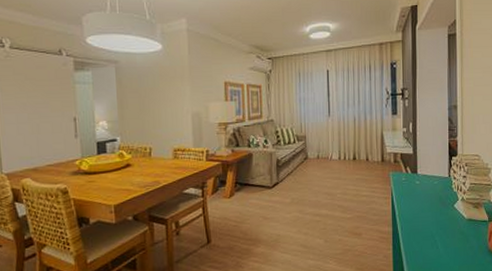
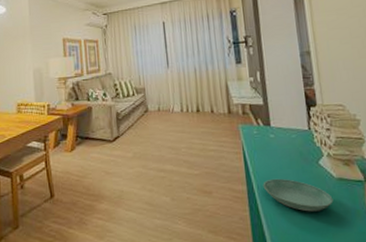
saucer: none [406,220,462,249] -> present [263,178,333,212]

